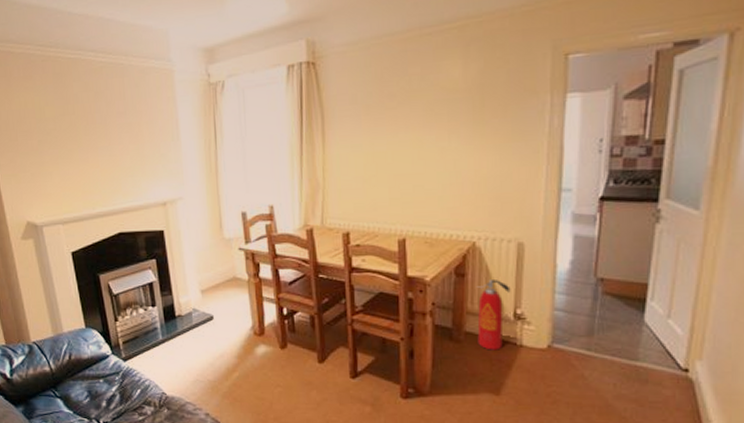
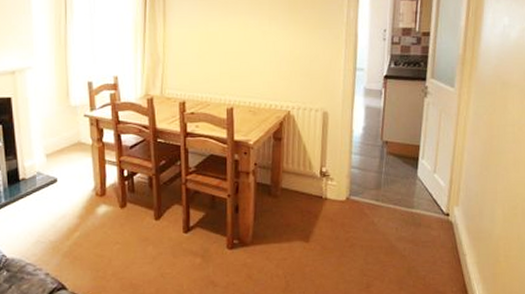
fire extinguisher: present [476,280,511,350] -> none [290,143,318,204]

